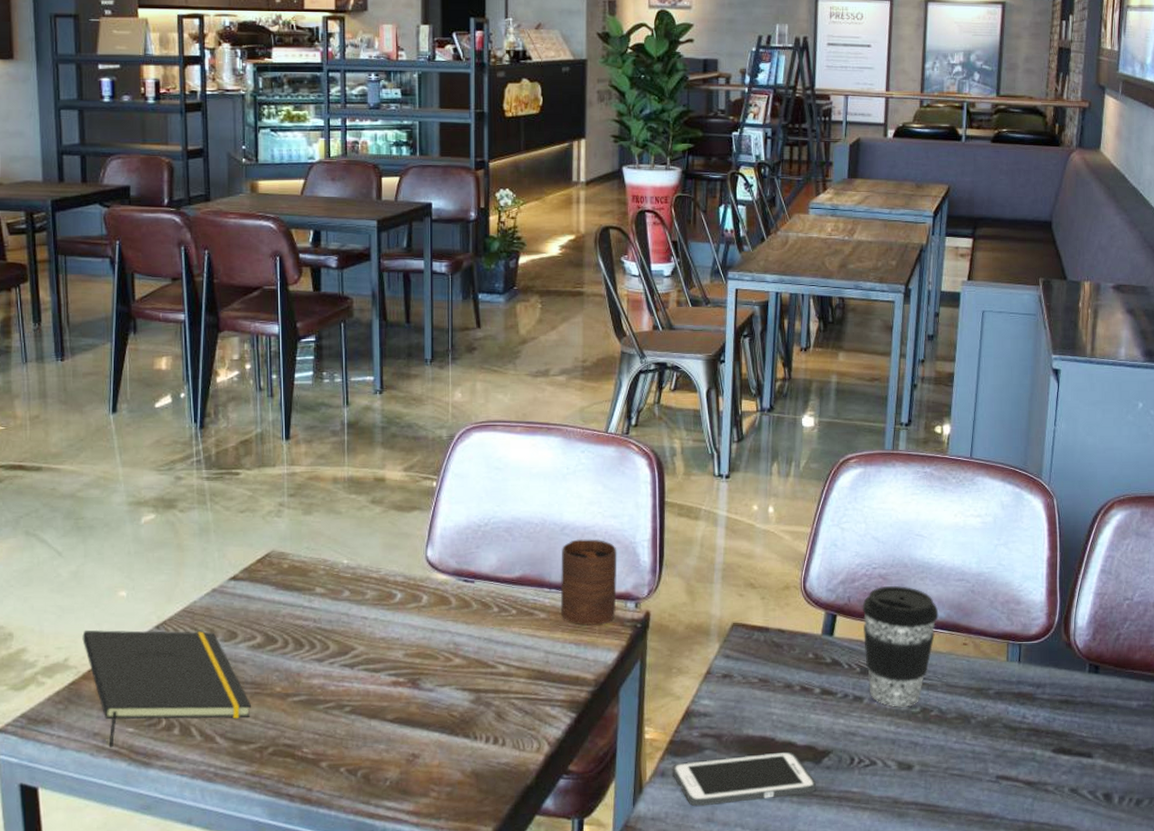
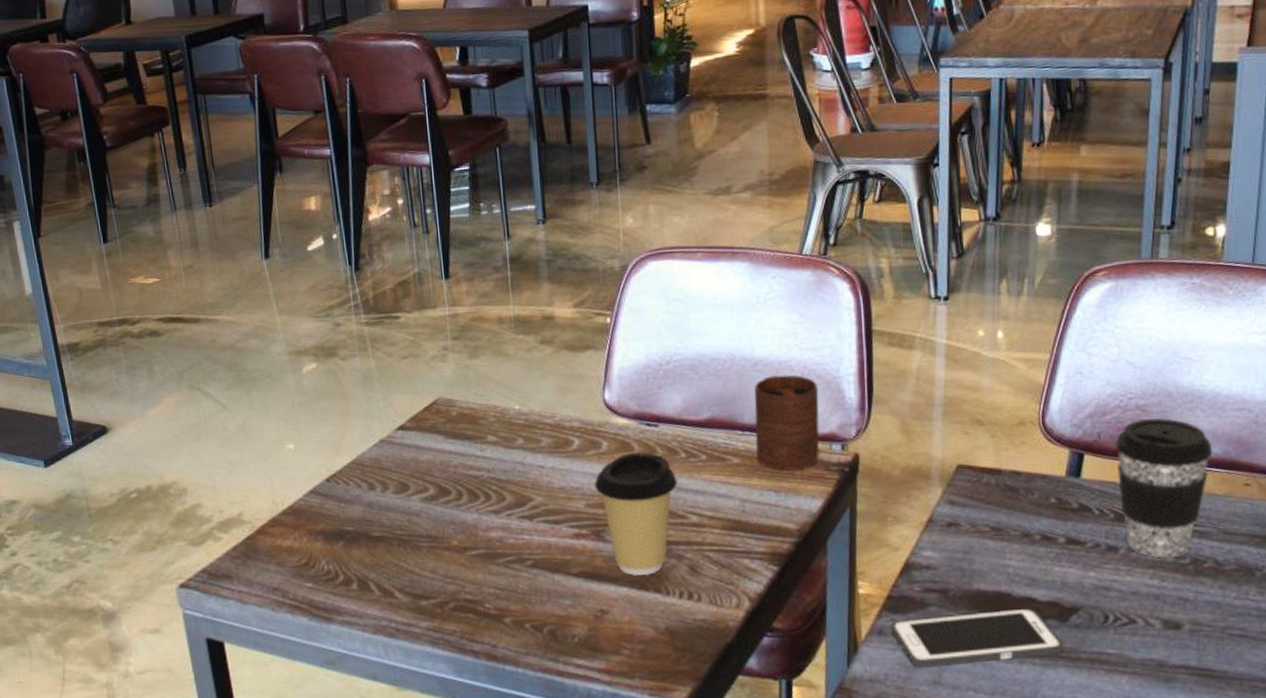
notepad: present [82,629,252,748] -> none [254,483,429,603]
coffee cup: none [413,606,489,722] -> present [594,452,678,577]

